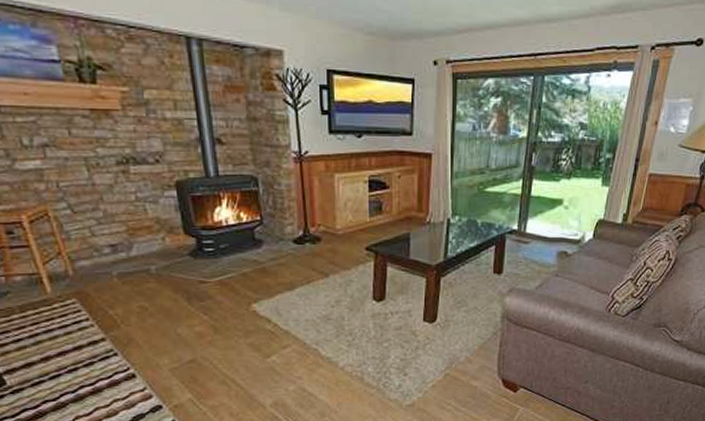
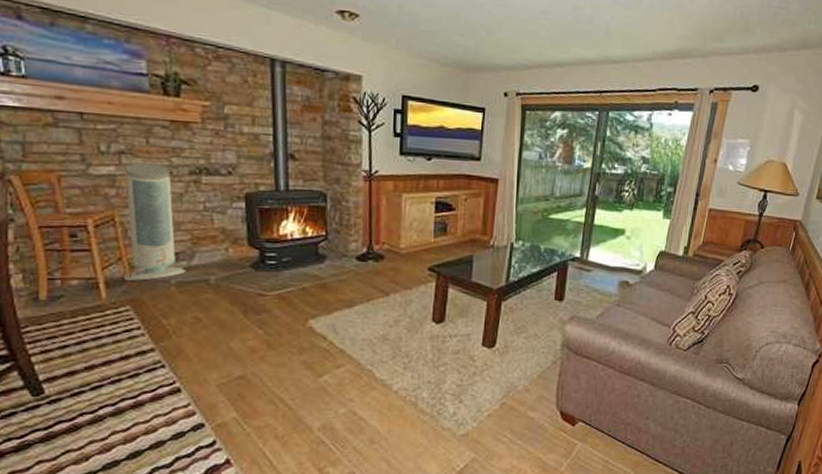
air purifier: none [49,155,126,274] -> present [123,162,186,281]

